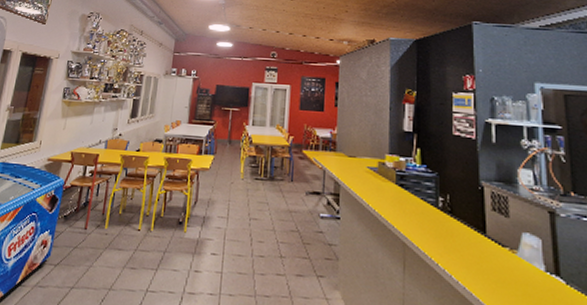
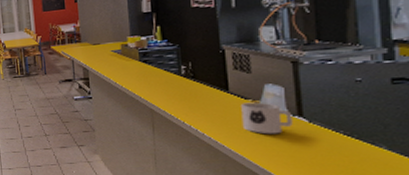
mug: none [498,250,550,294] -> present [241,102,293,135]

